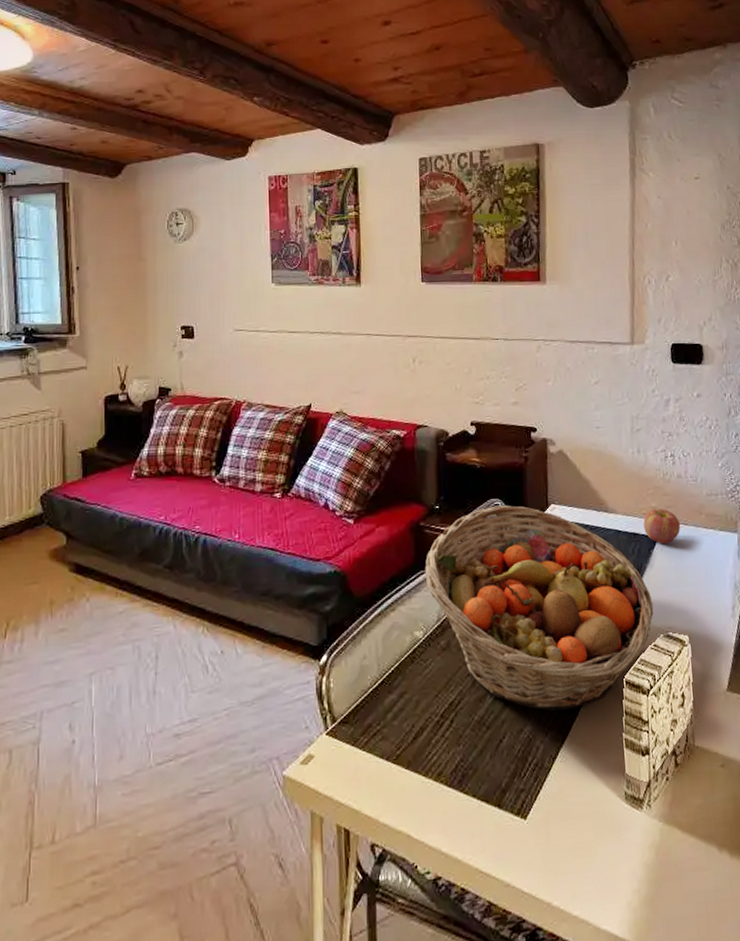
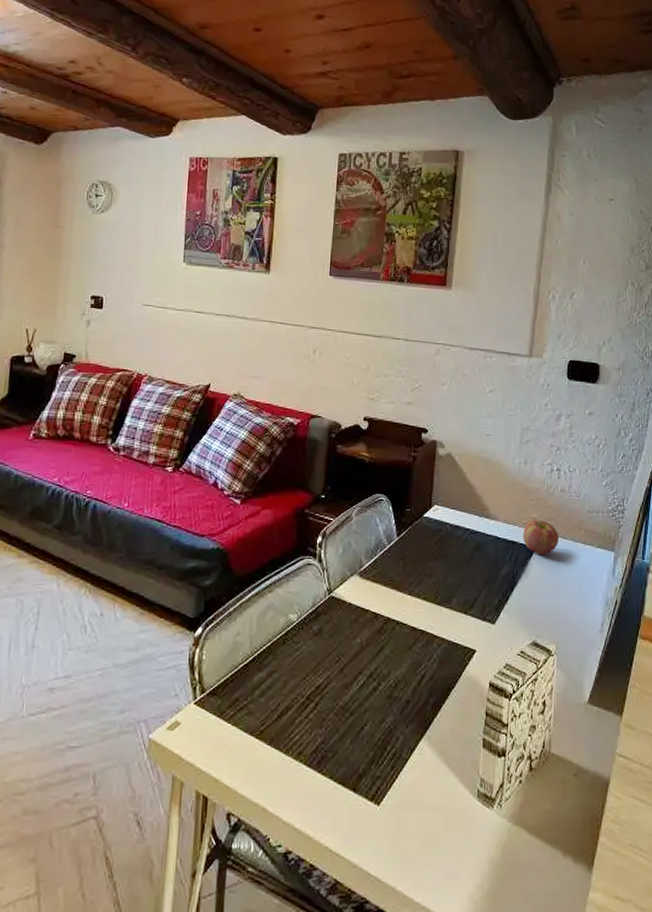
fruit basket: present [425,505,654,711] -> none [305,500,524,705]

